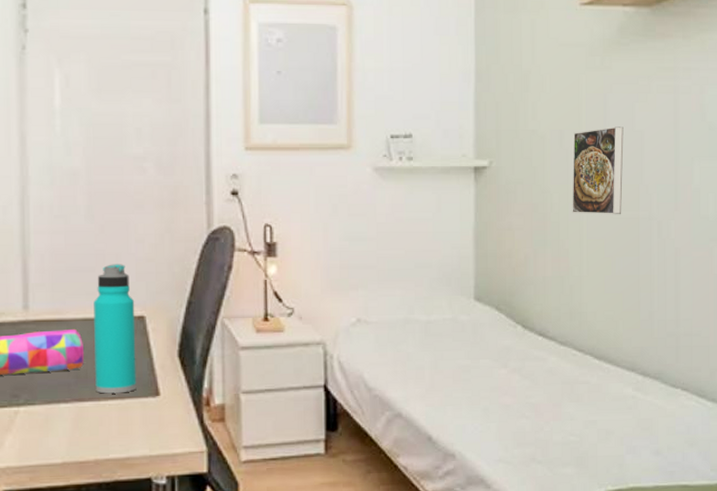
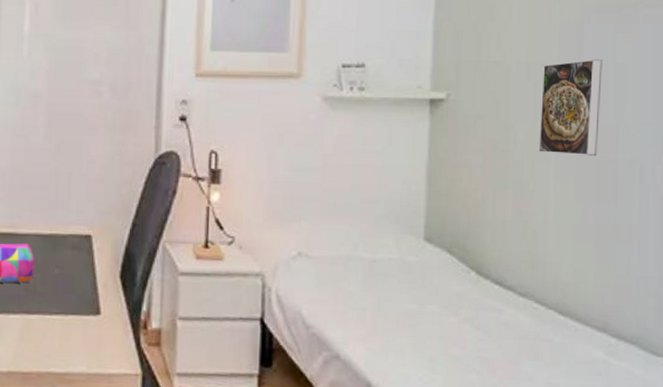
water bottle: present [94,264,137,394] -> none [42,183,83,309]

